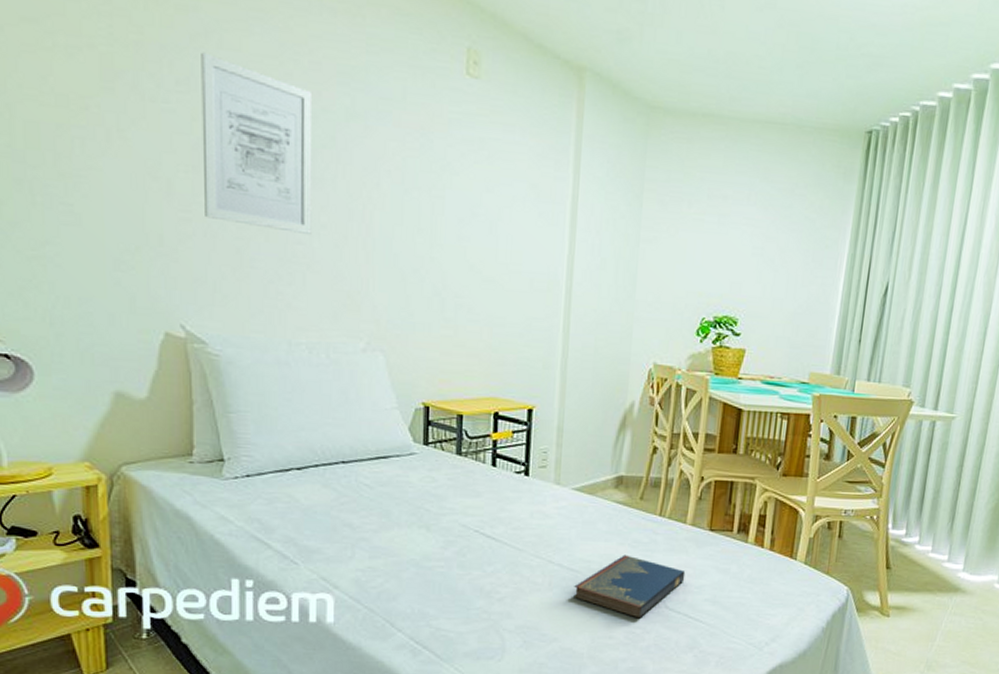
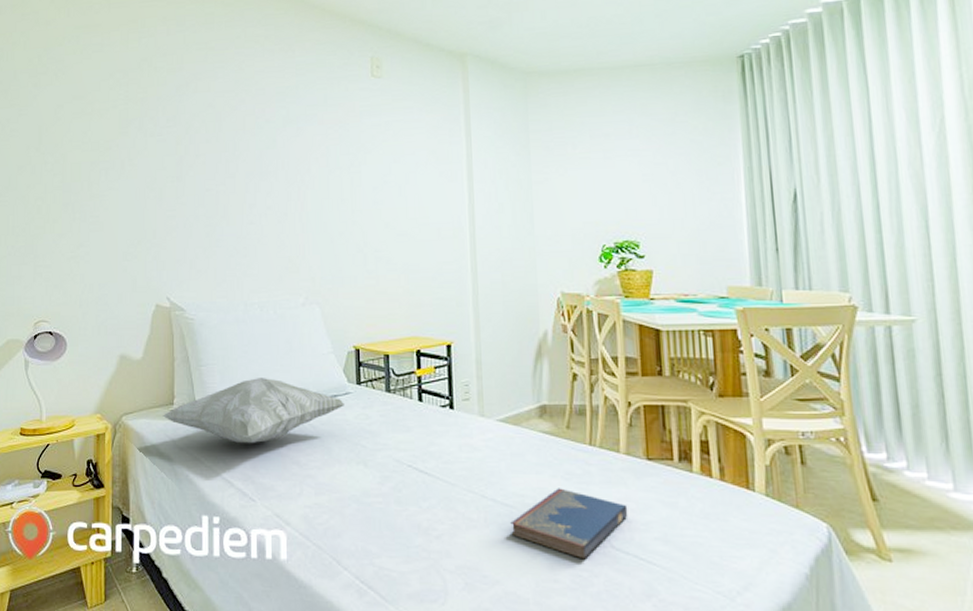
decorative pillow: none [177,431,409,504] -> present [162,378,346,444]
wall art: present [201,52,313,234] -> none [183,97,260,216]

